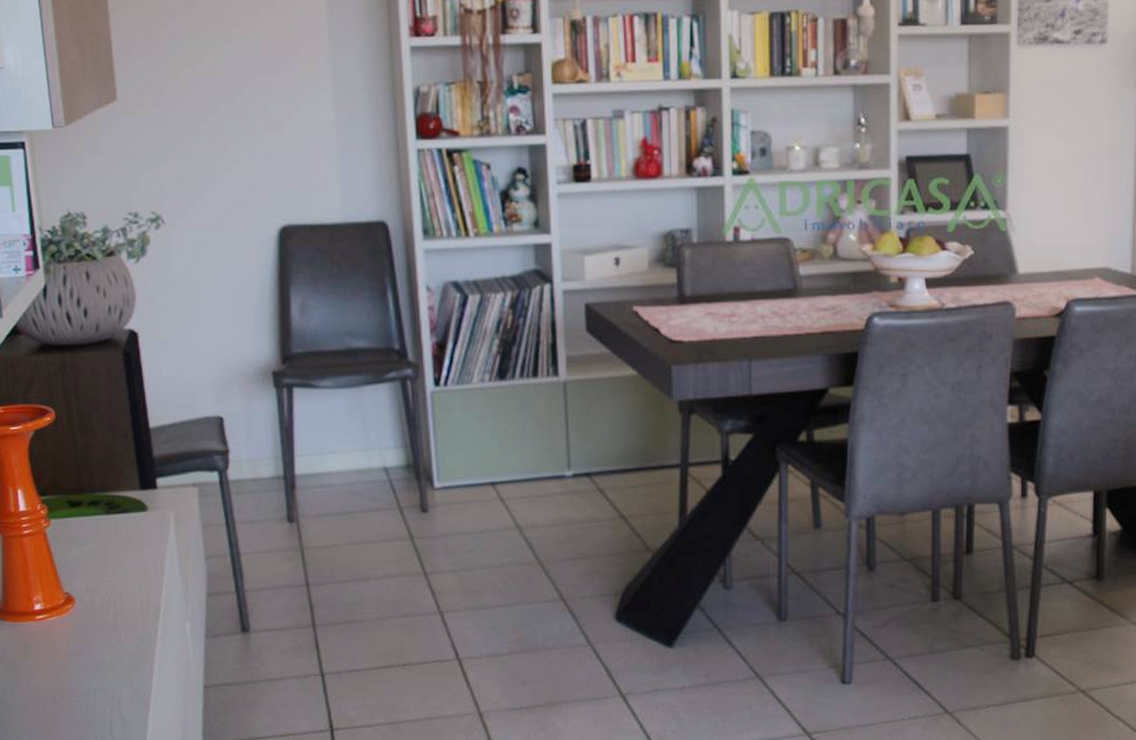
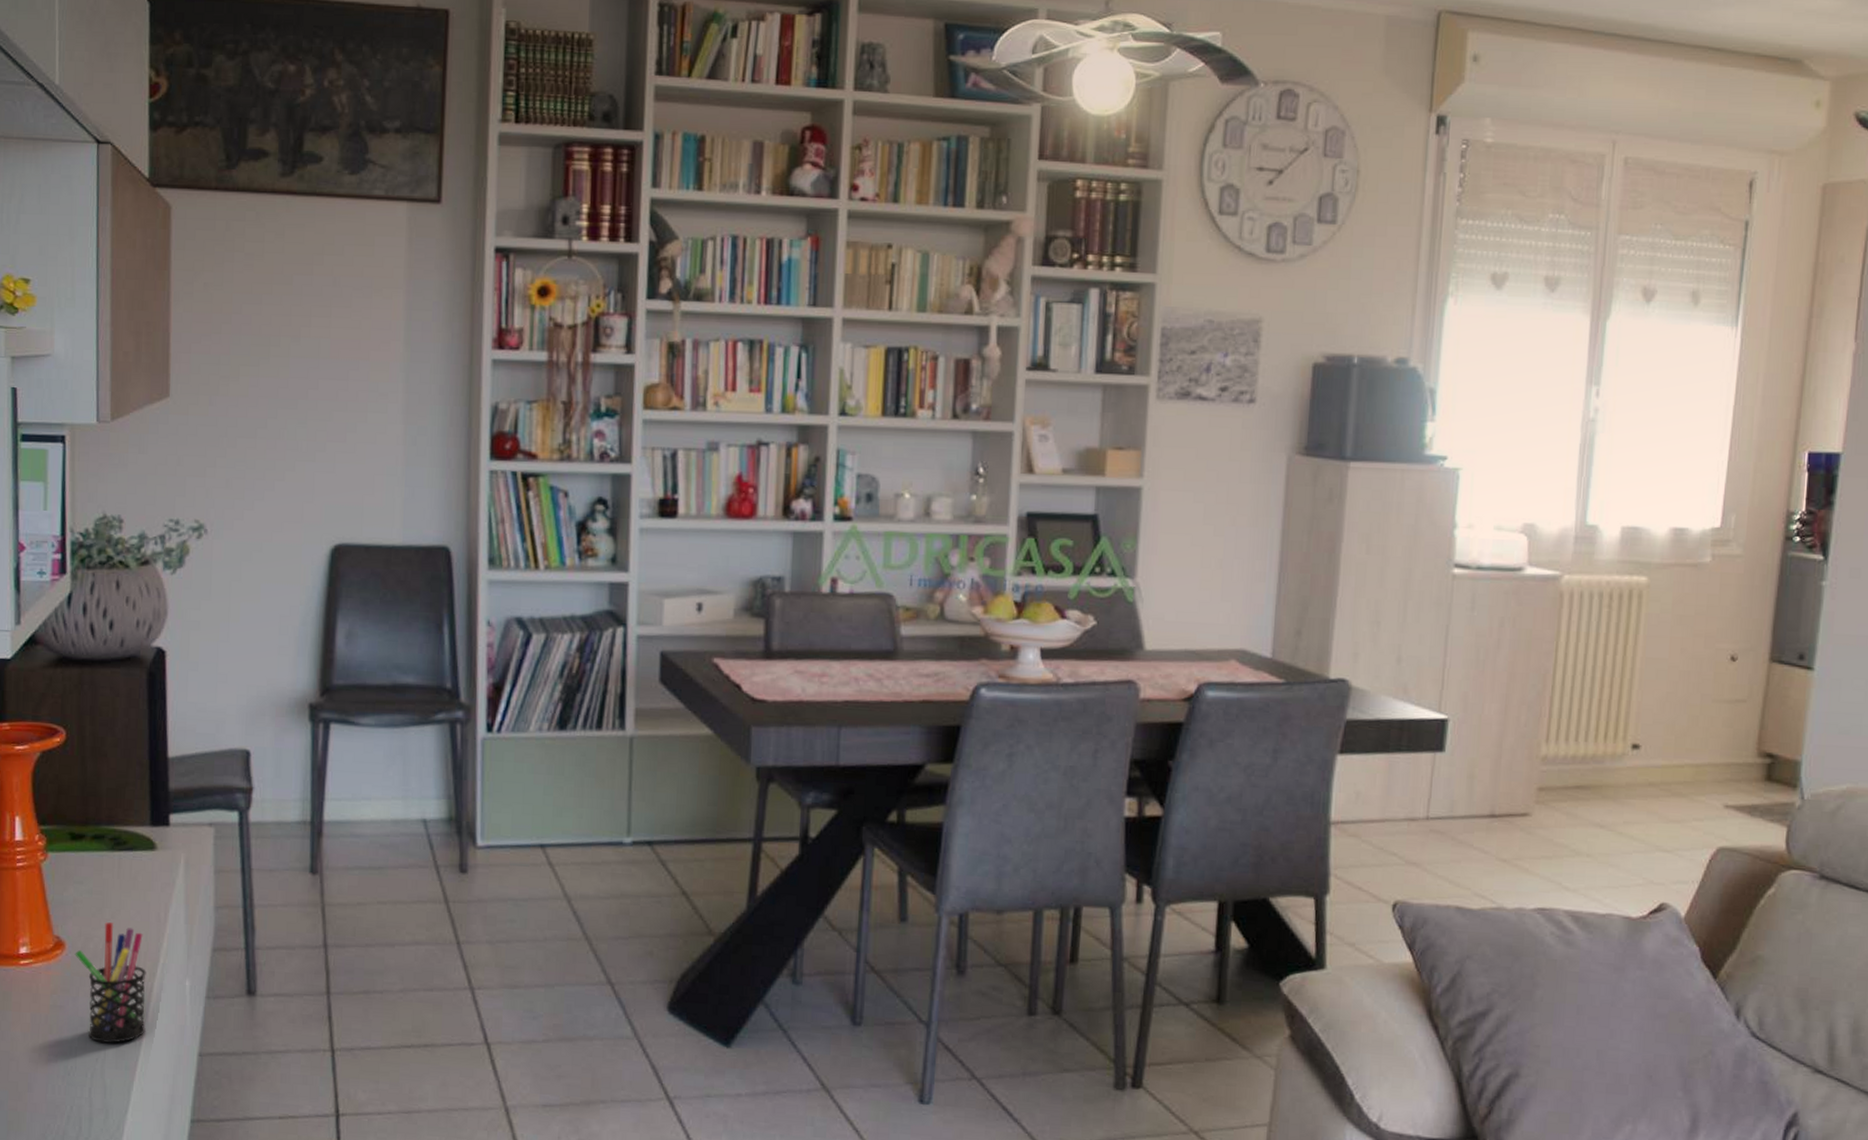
pen holder: none [84,577,155,682] -> present [75,922,147,1043]

